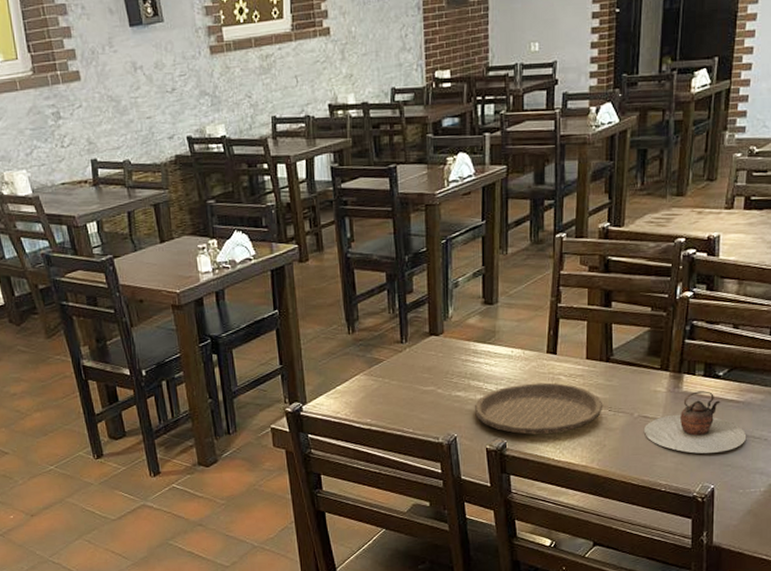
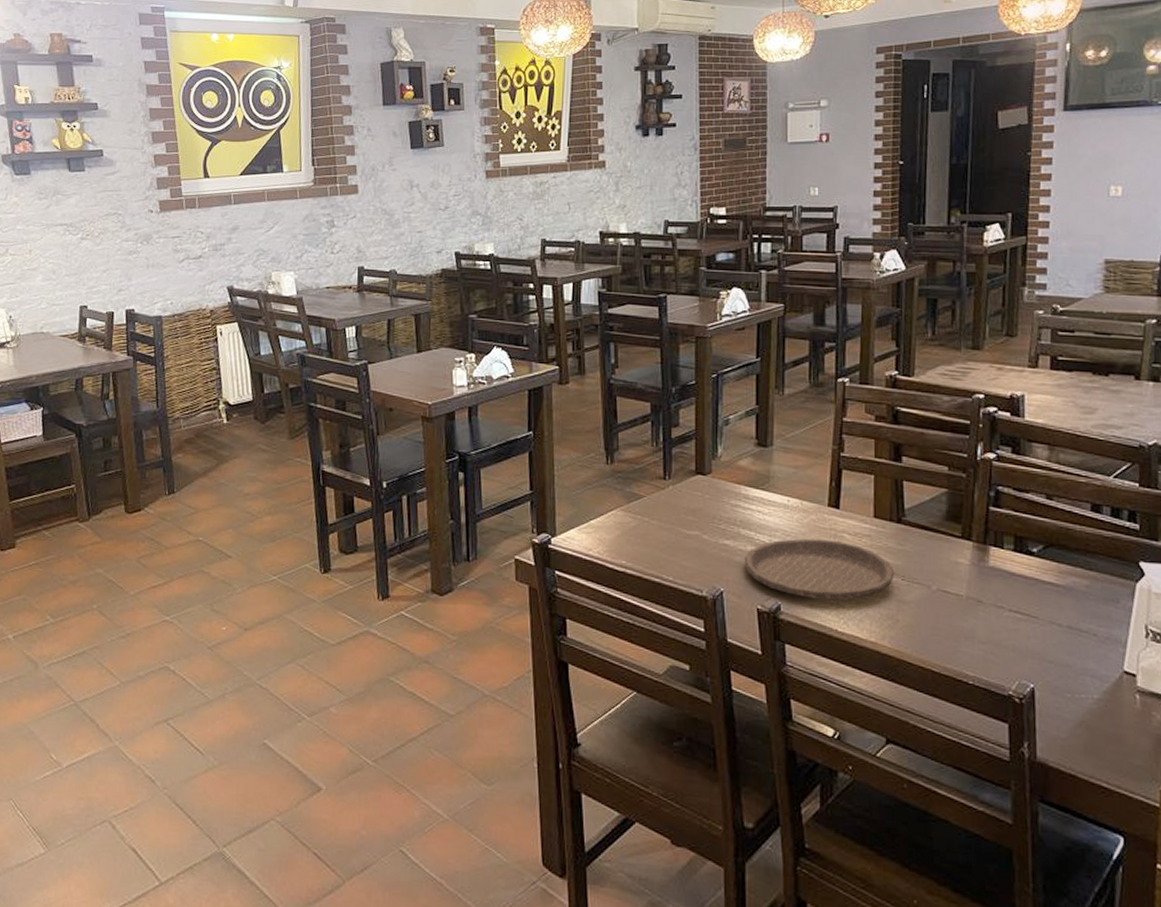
teapot: present [643,391,747,454] -> none [944,567,1071,645]

